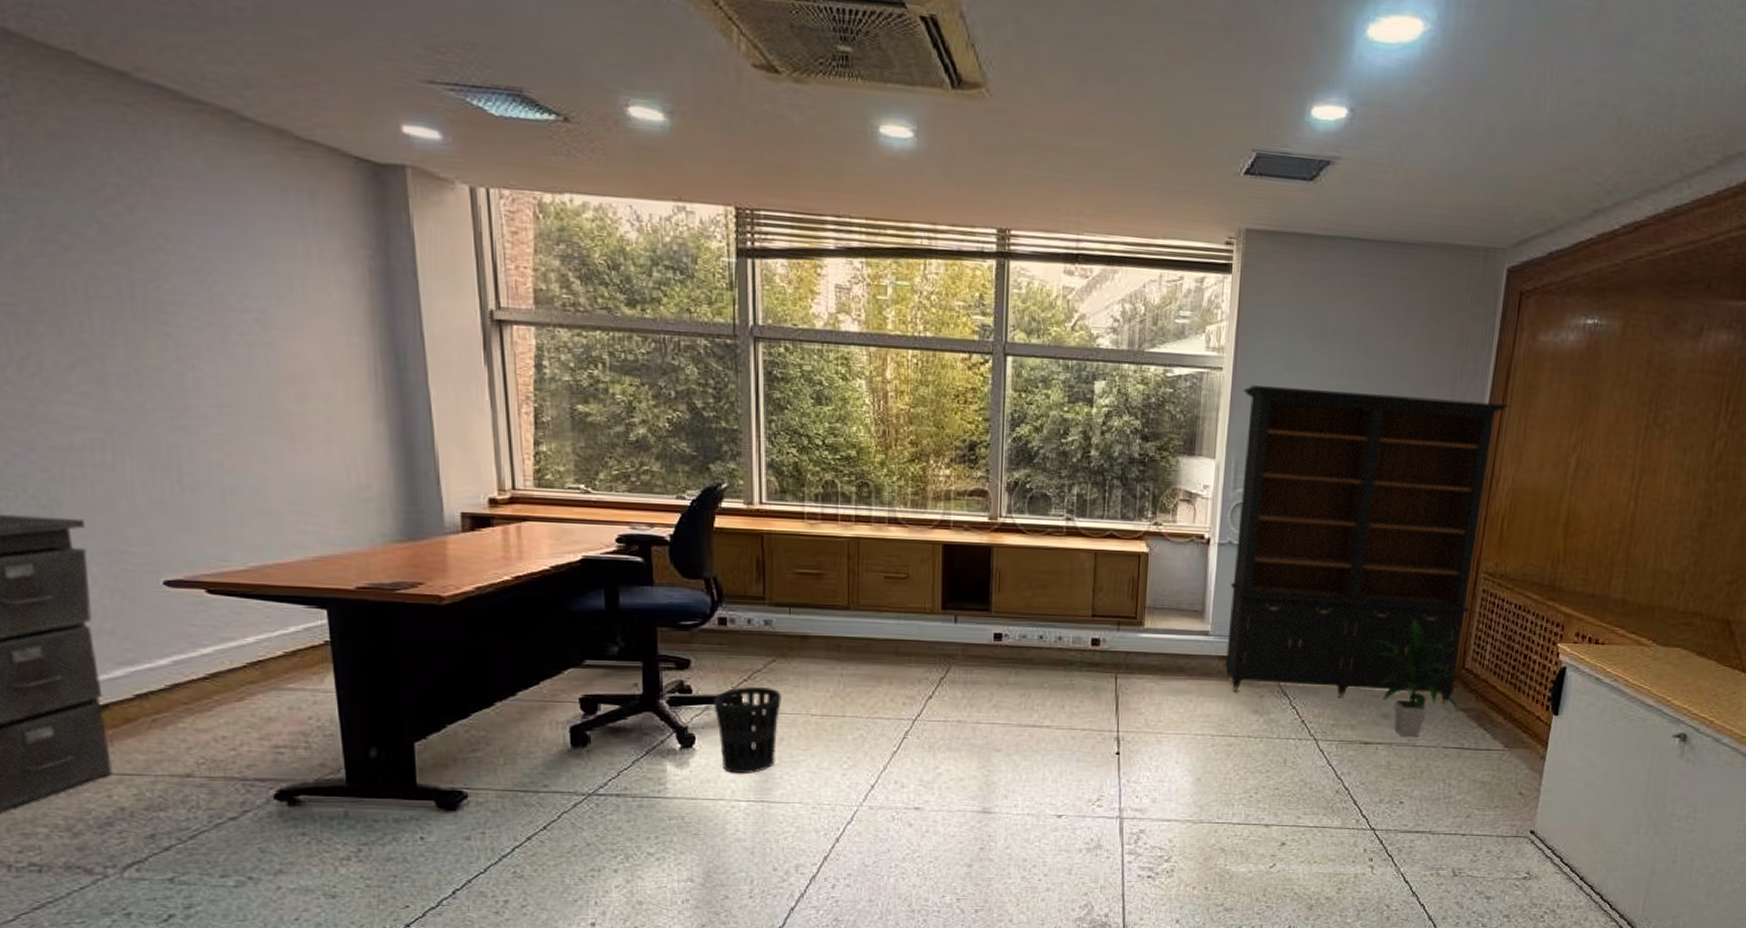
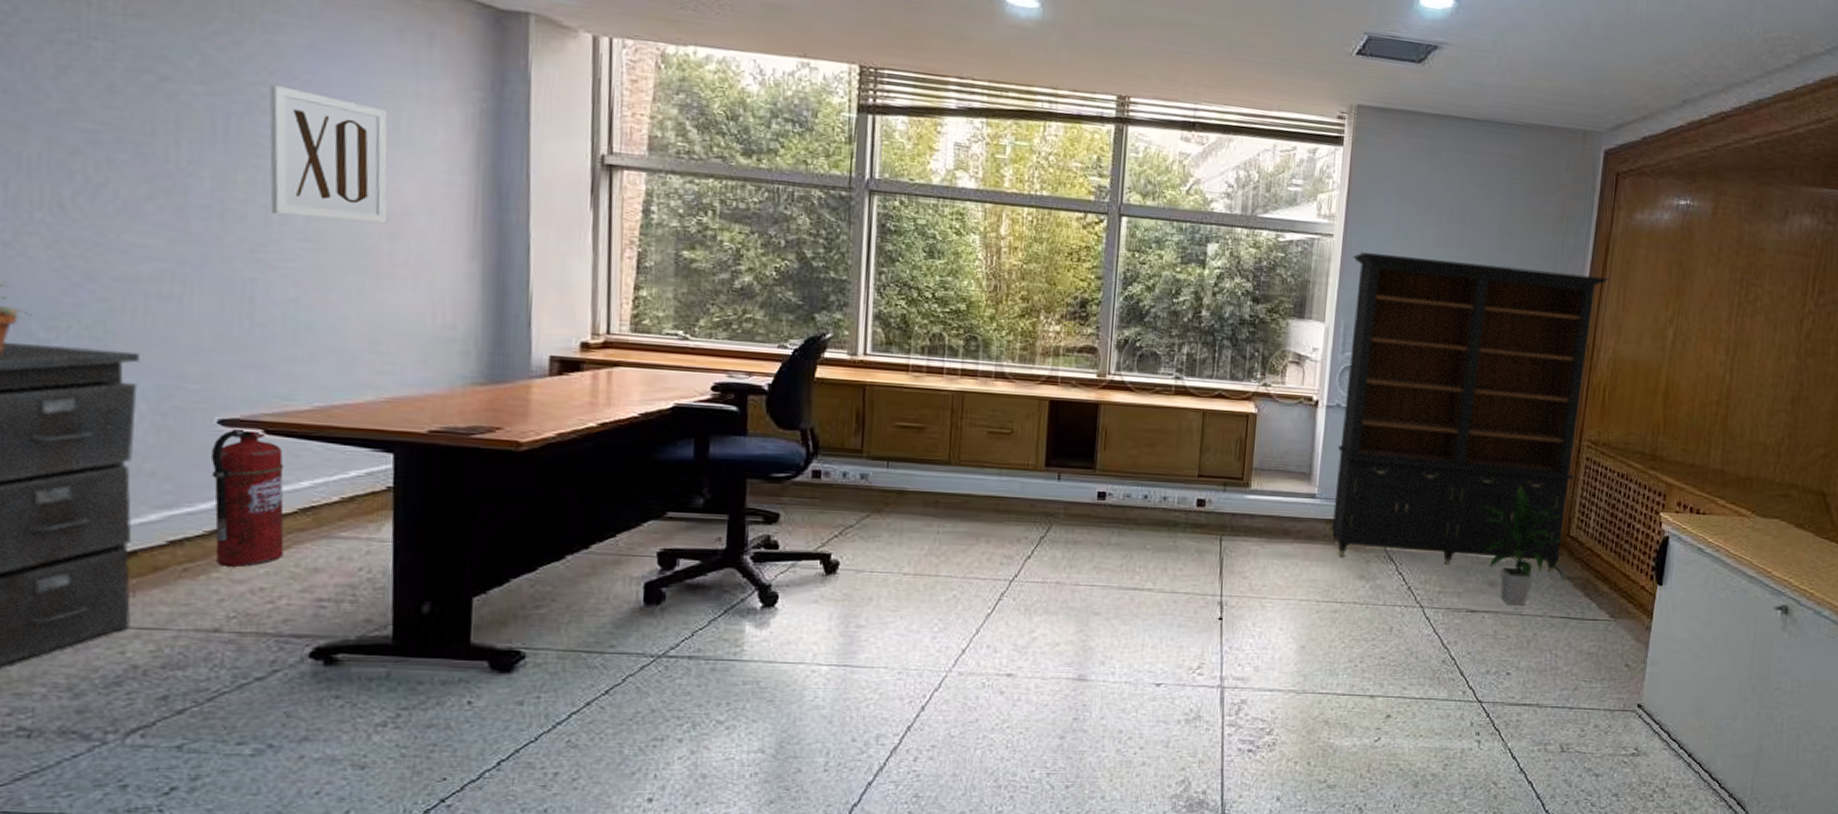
fire extinguisher: none [161,590,239,717] -> present [210,429,284,567]
wall art: none [166,249,294,388] -> present [269,83,388,225]
wastebasket: present [712,686,783,774] -> none [799,542,874,636]

